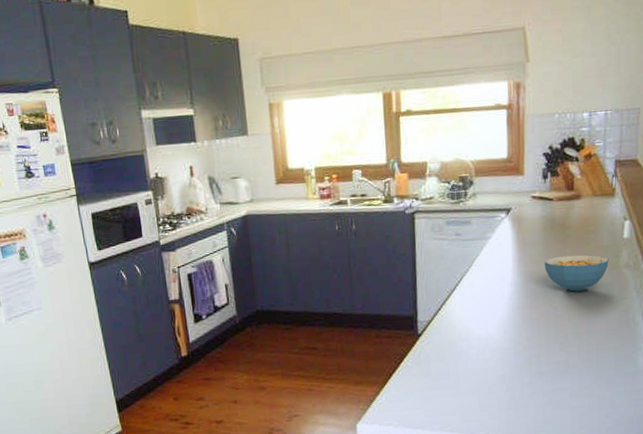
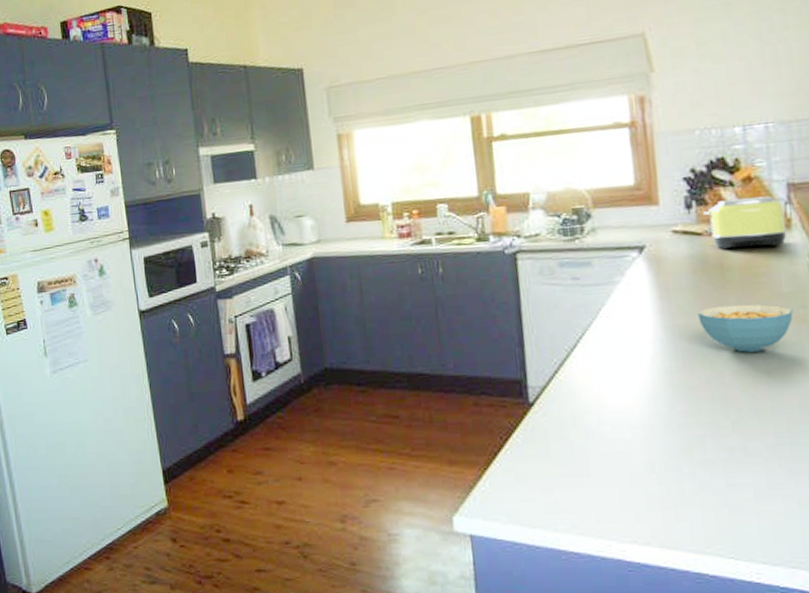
toaster: none [554,170,612,212] -> present [703,196,787,250]

